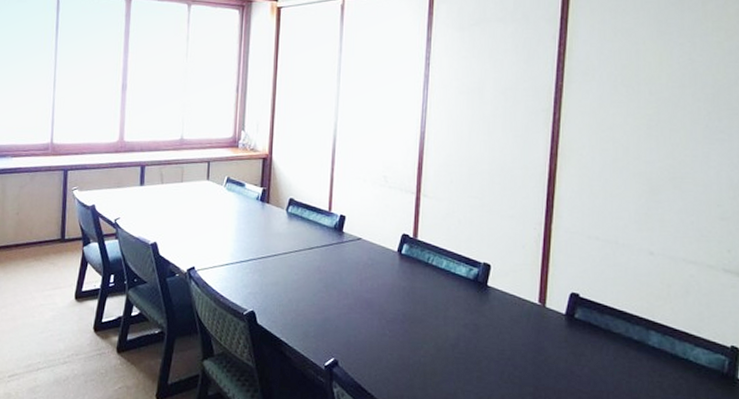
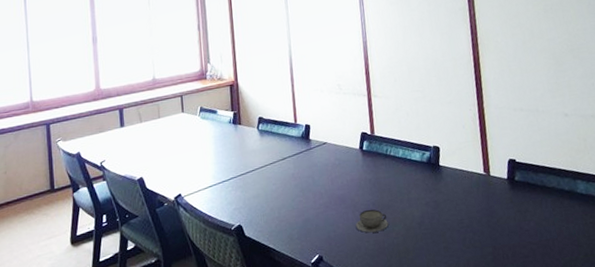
teacup: none [379,319,417,346] -> present [355,209,388,233]

